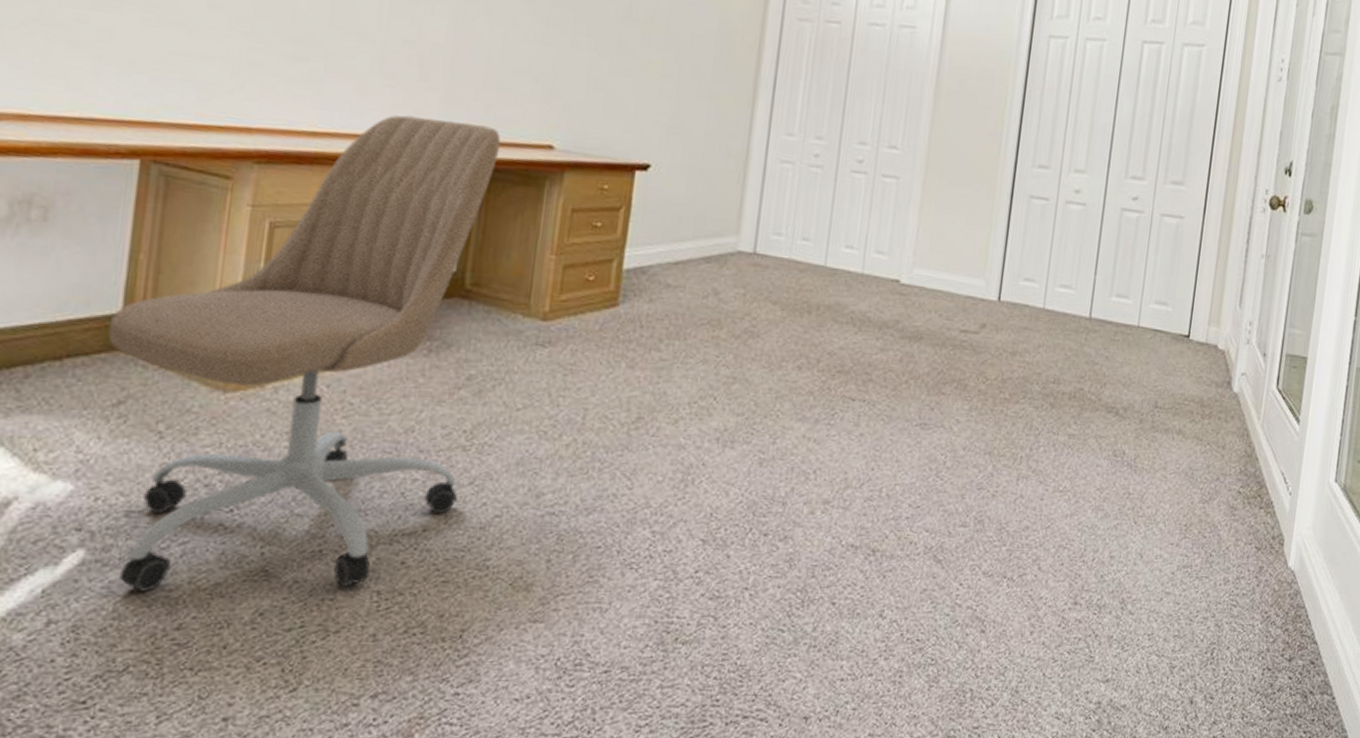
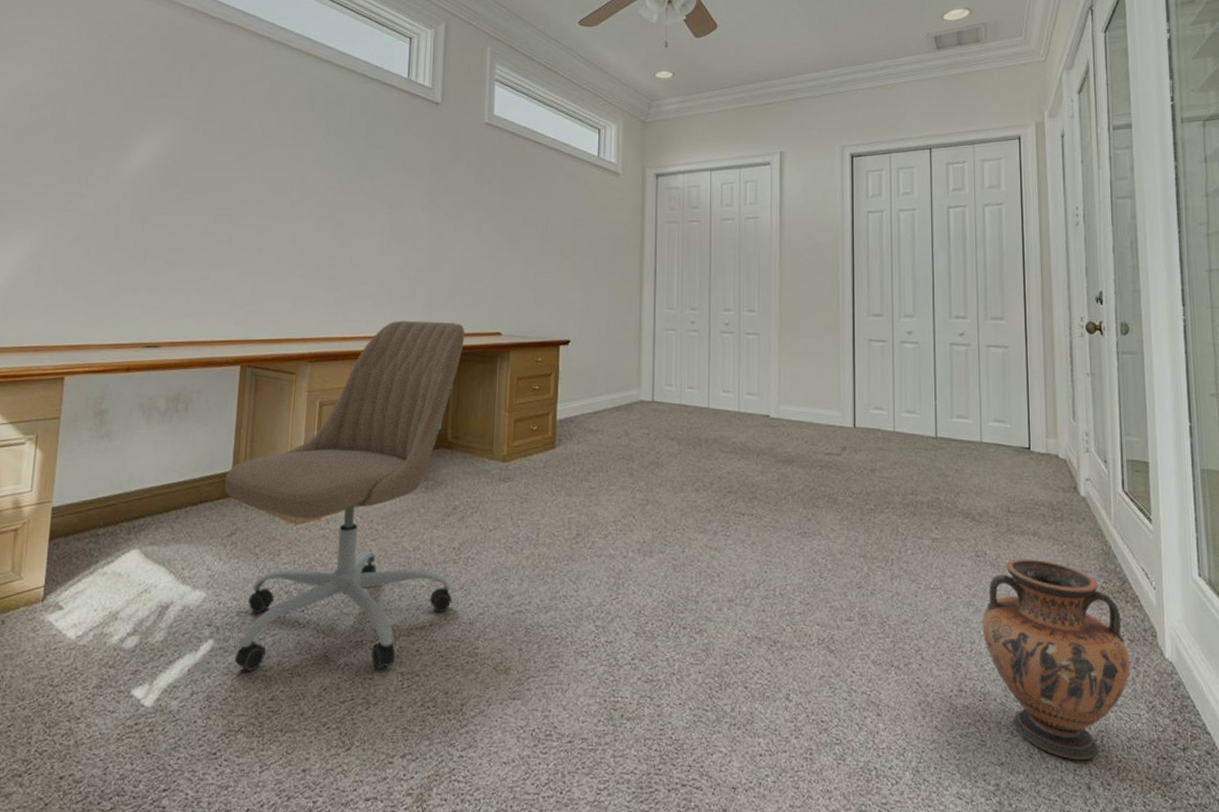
vase: none [1108,459,1254,674] -> present [982,559,1131,761]

